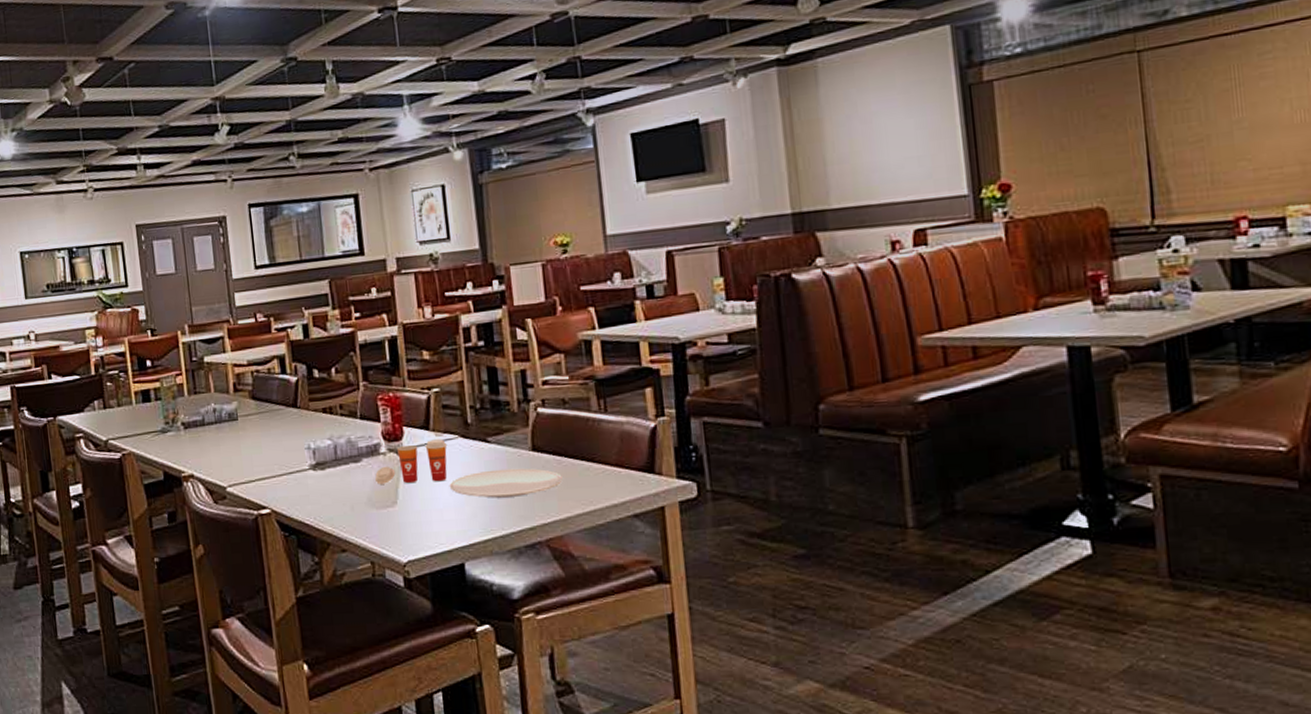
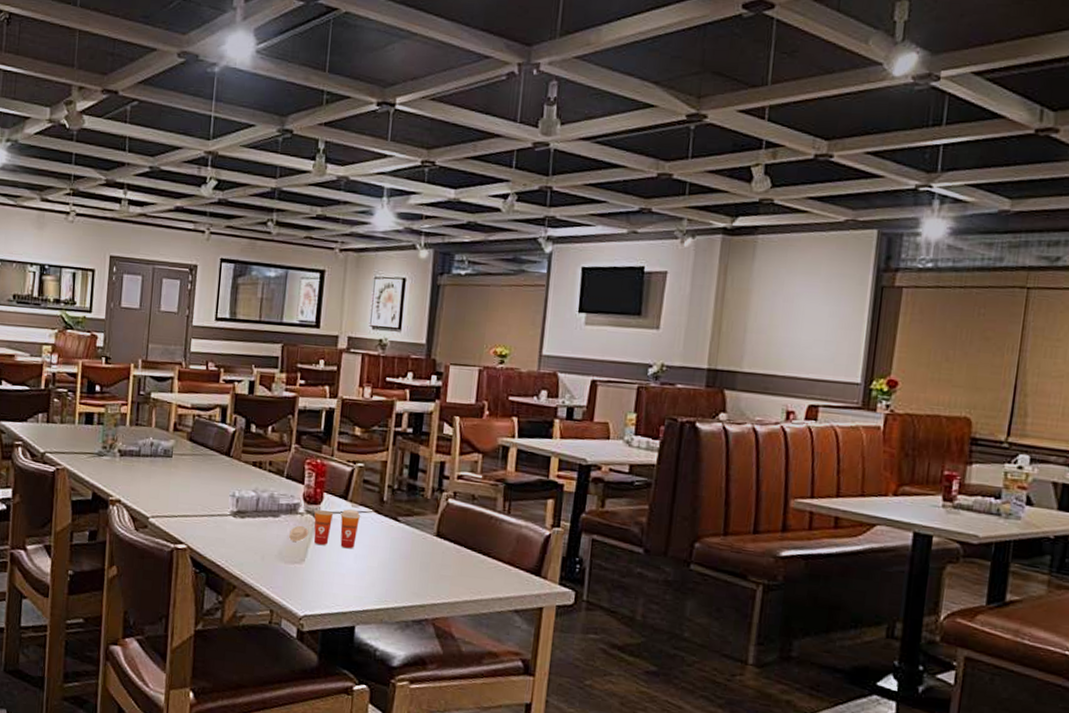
plate: present [449,468,563,498] -> none [355,546,459,576]

